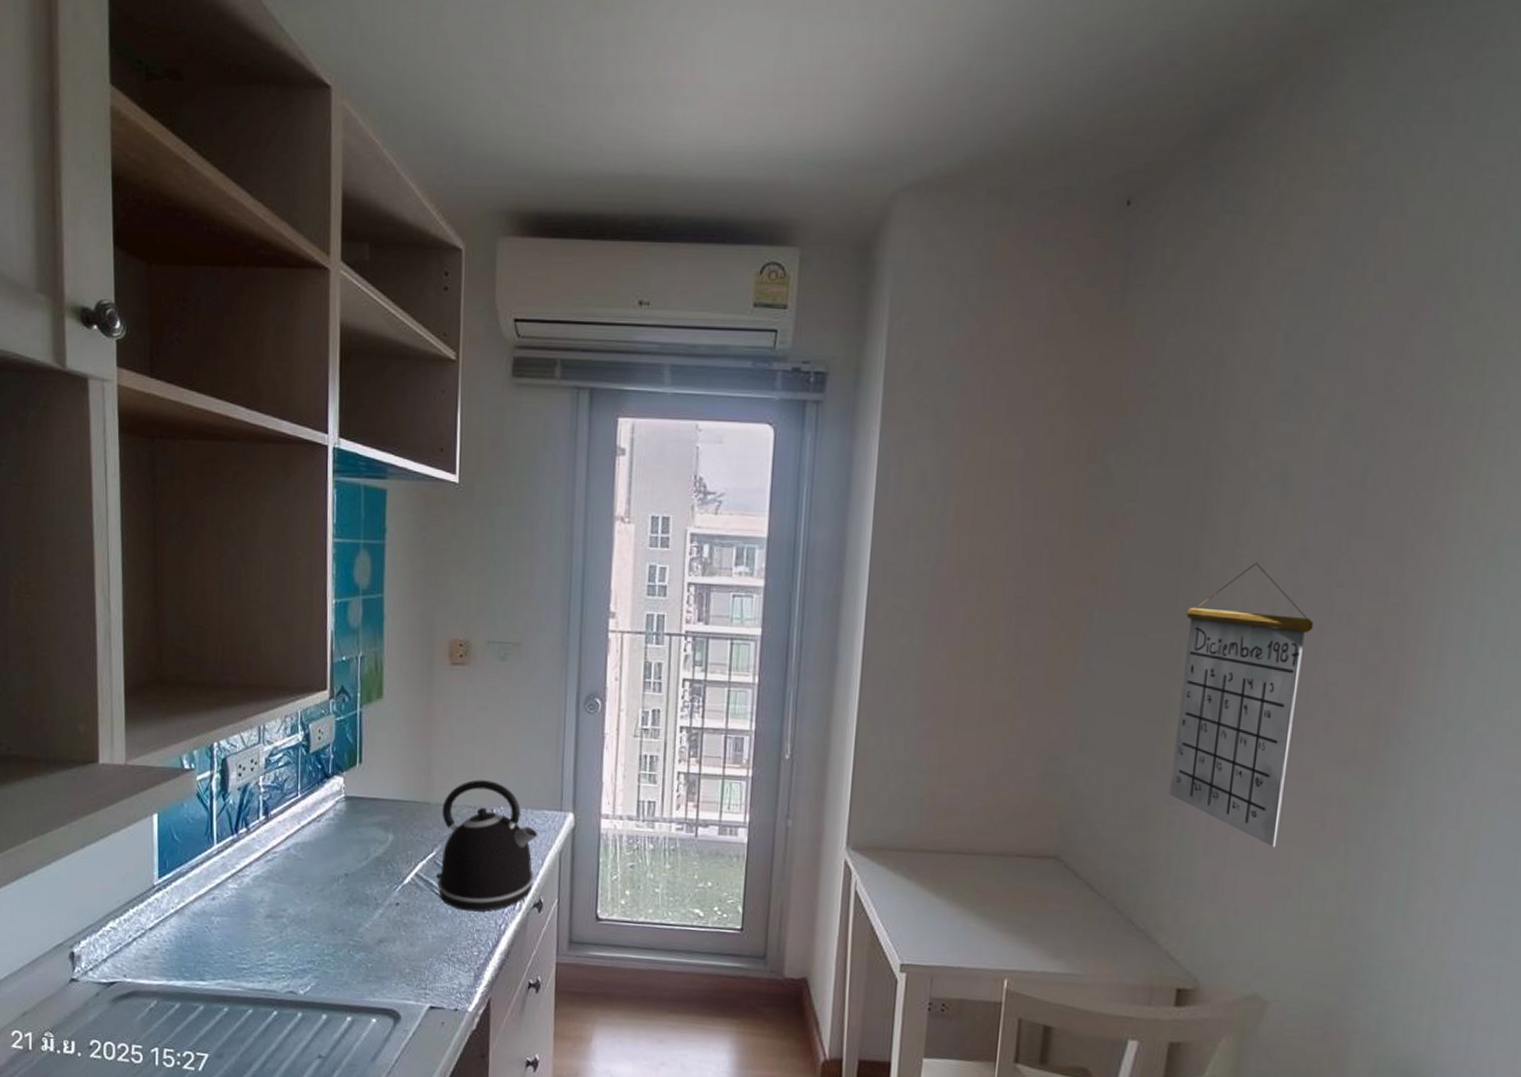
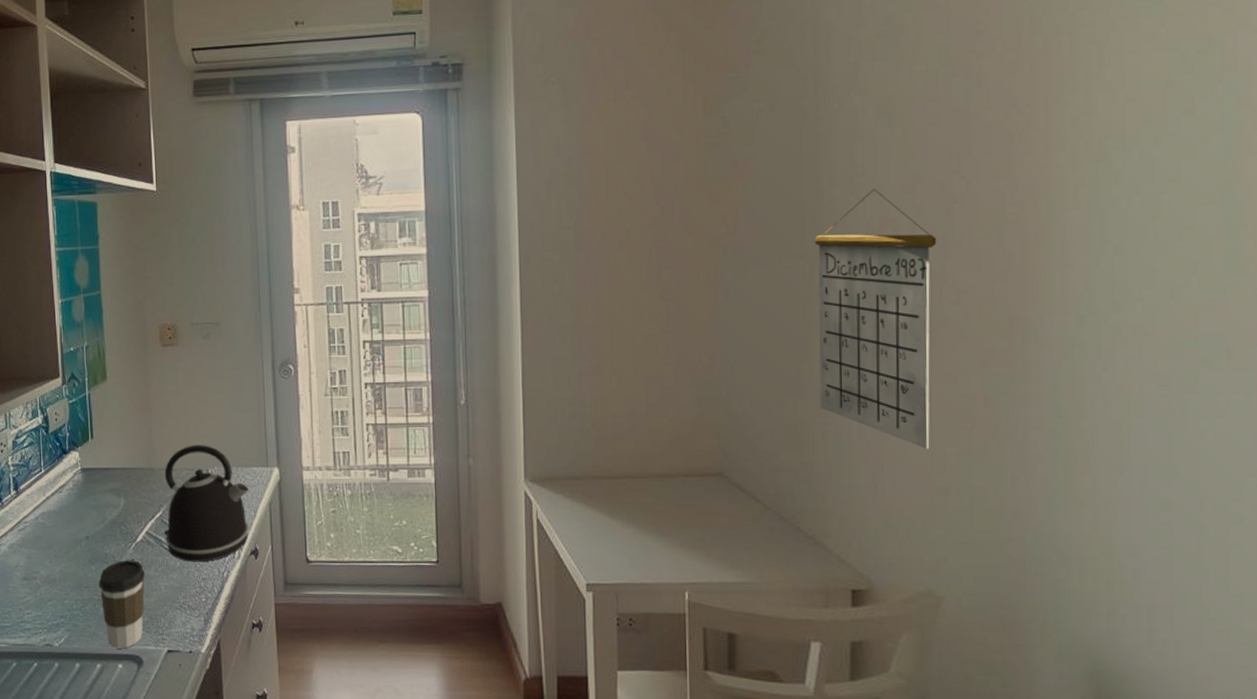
coffee cup: none [355,903,410,1002] -> present [98,560,145,649]

